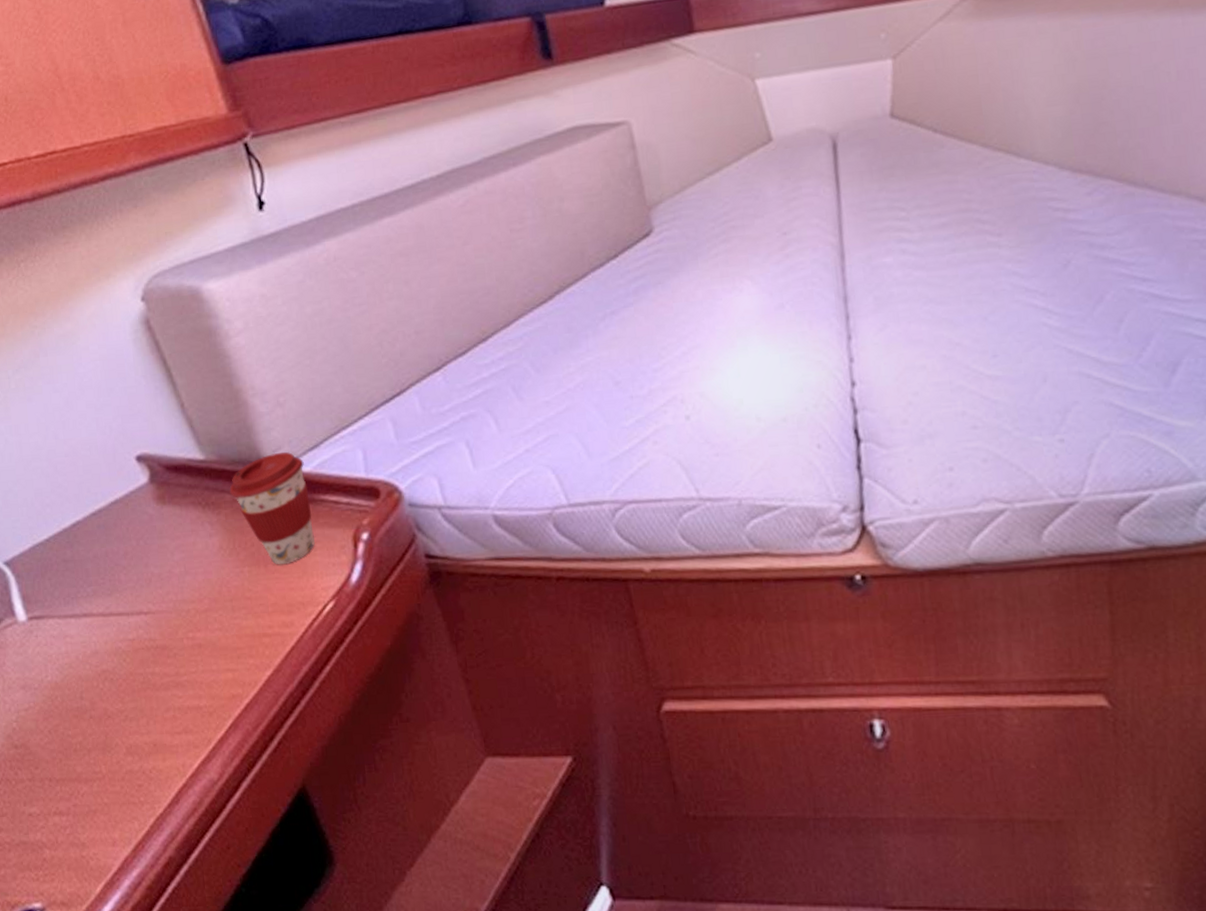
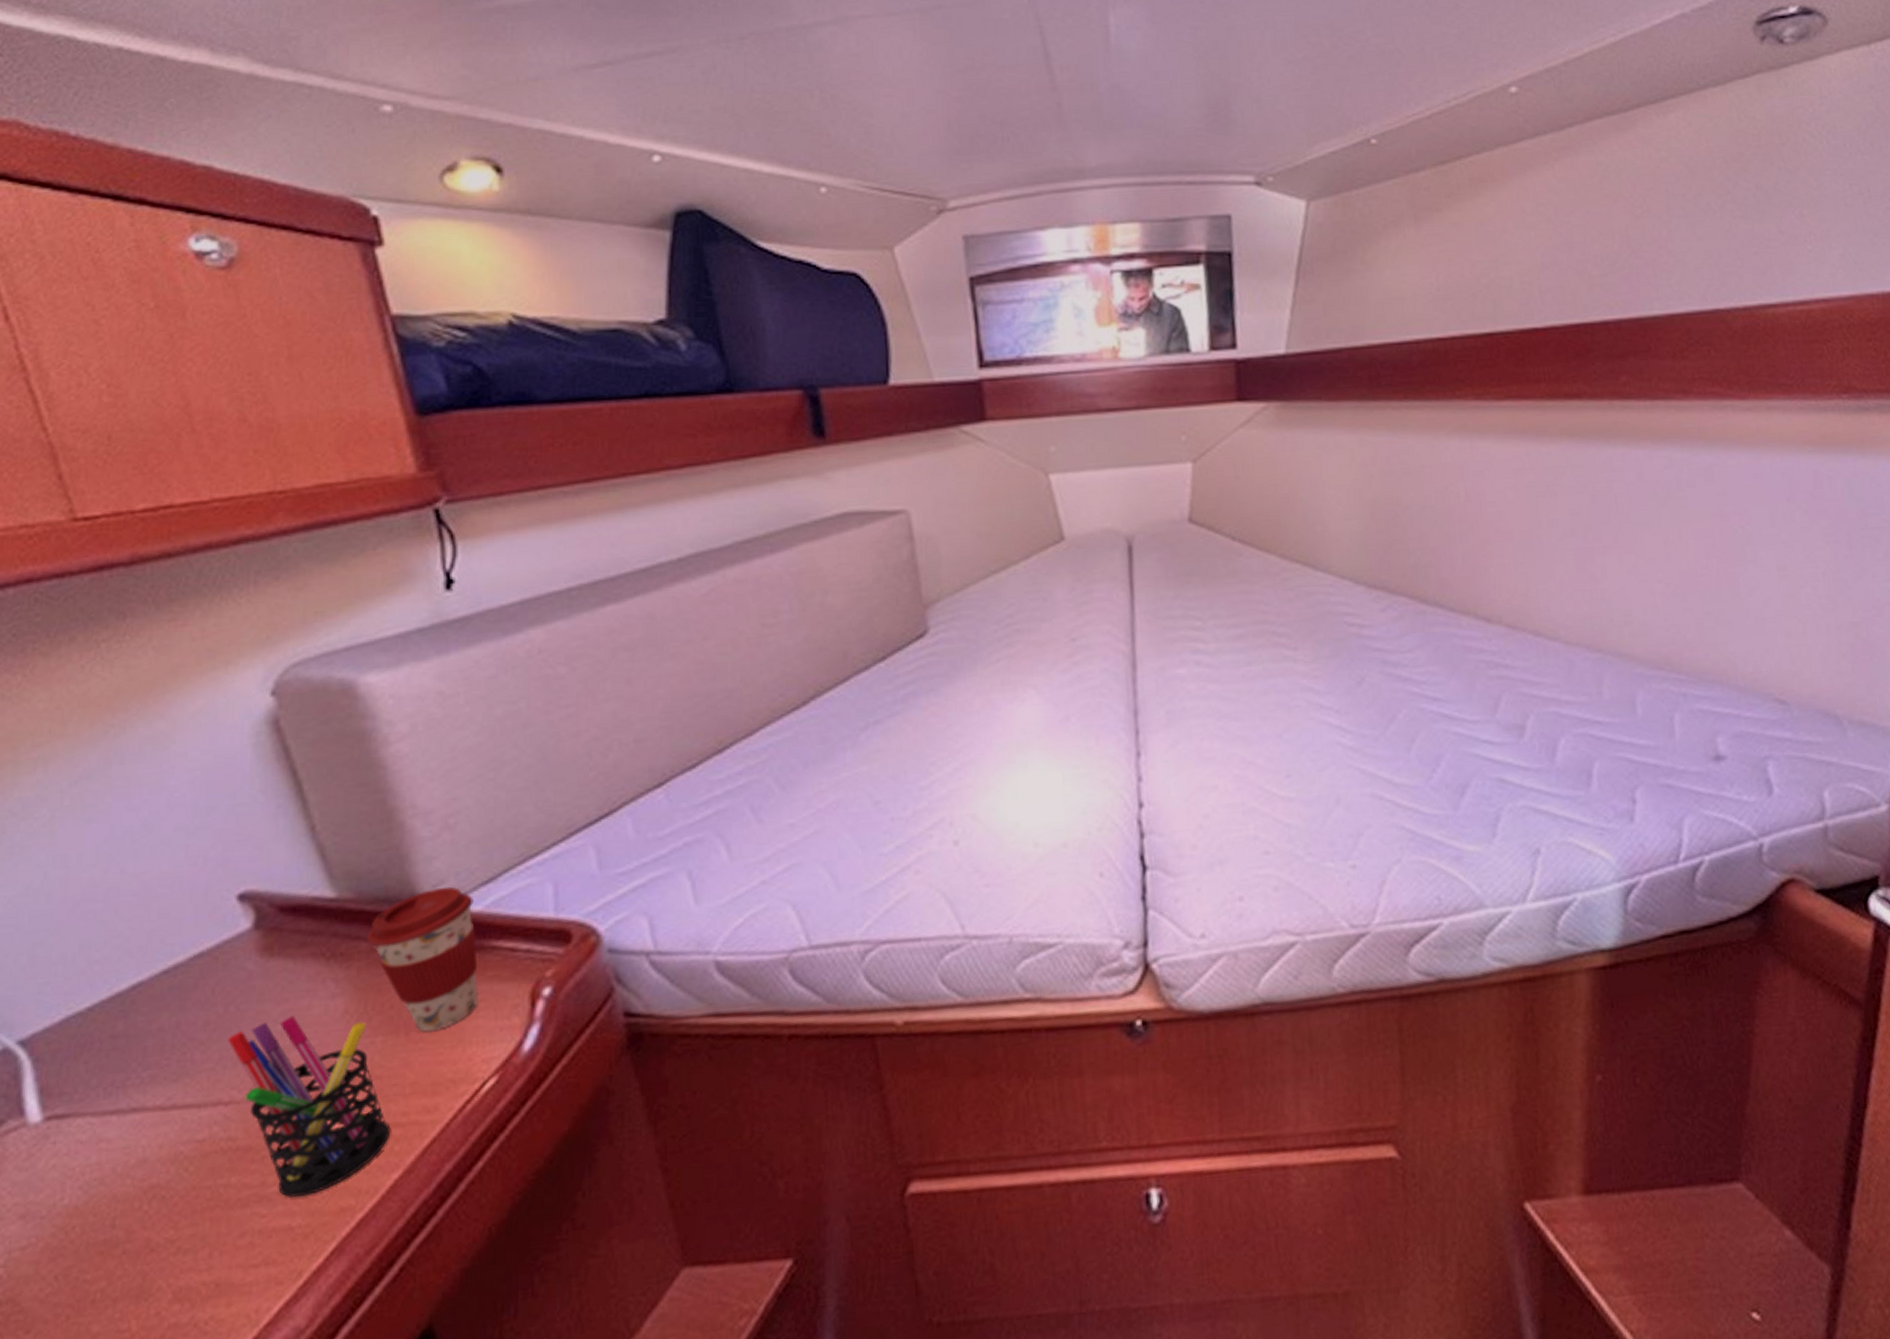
pen holder: none [141,549,262,686] -> present [227,1015,391,1199]

